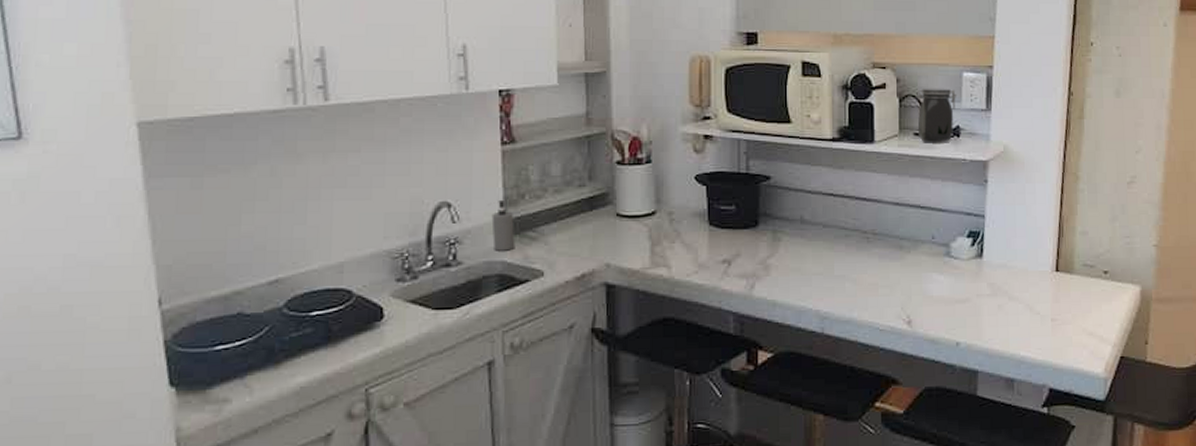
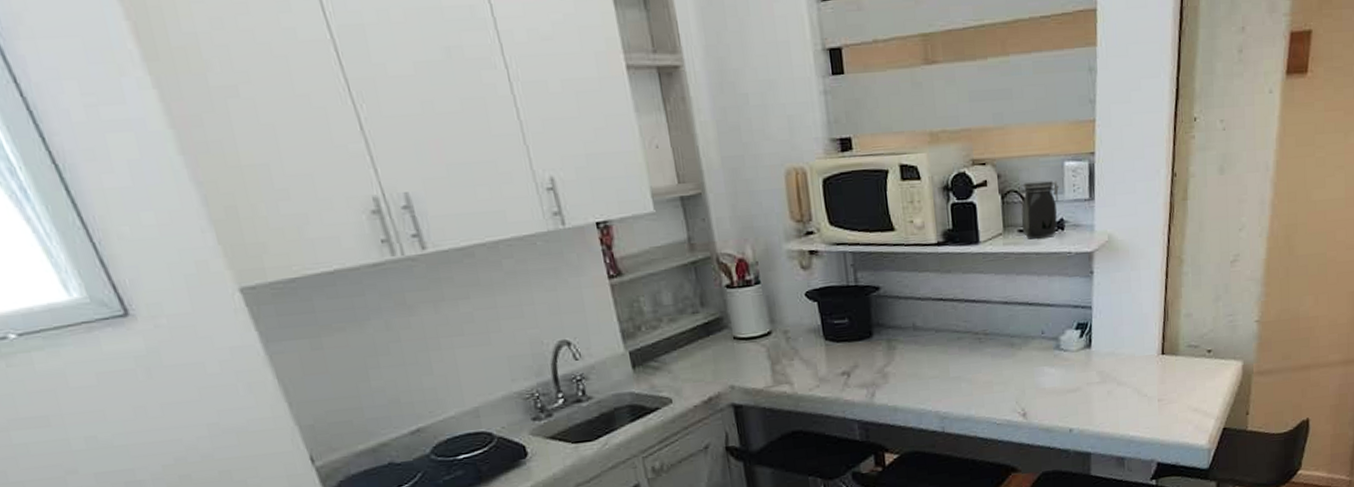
soap dispenser: present [487,199,515,251] -> none [605,333,641,383]

